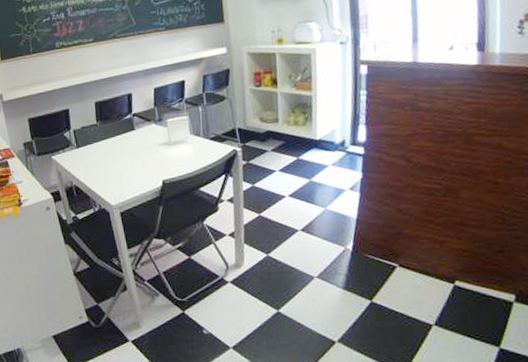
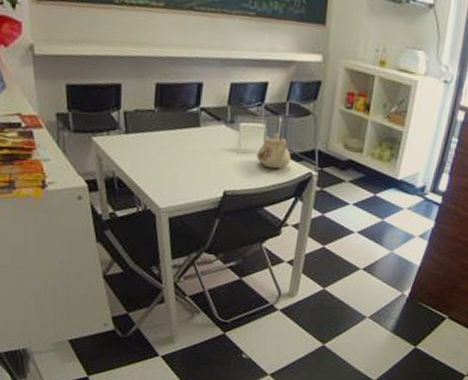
teapot: none [185,121,216,153] -> present [256,133,292,169]

